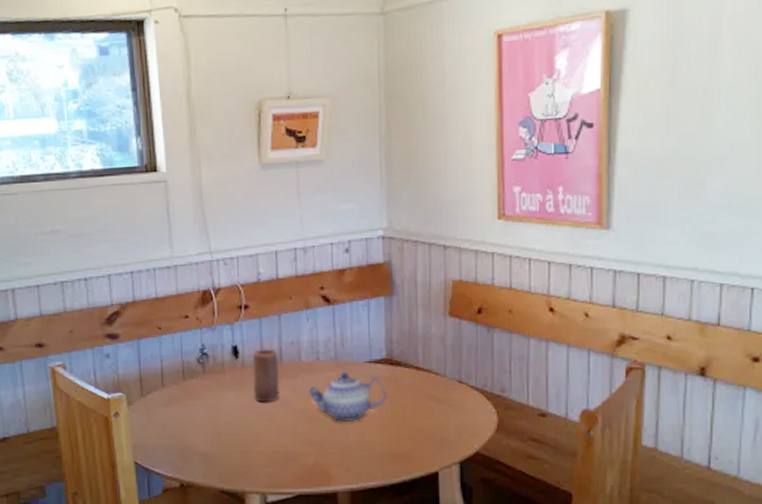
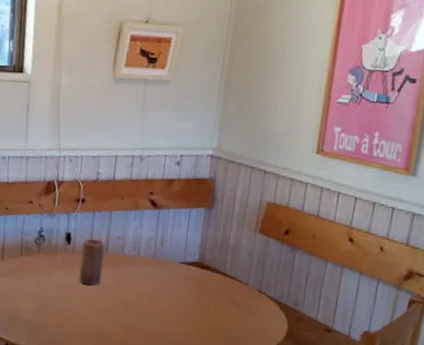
teapot: present [308,371,386,423] -> none [125,268,194,313]

